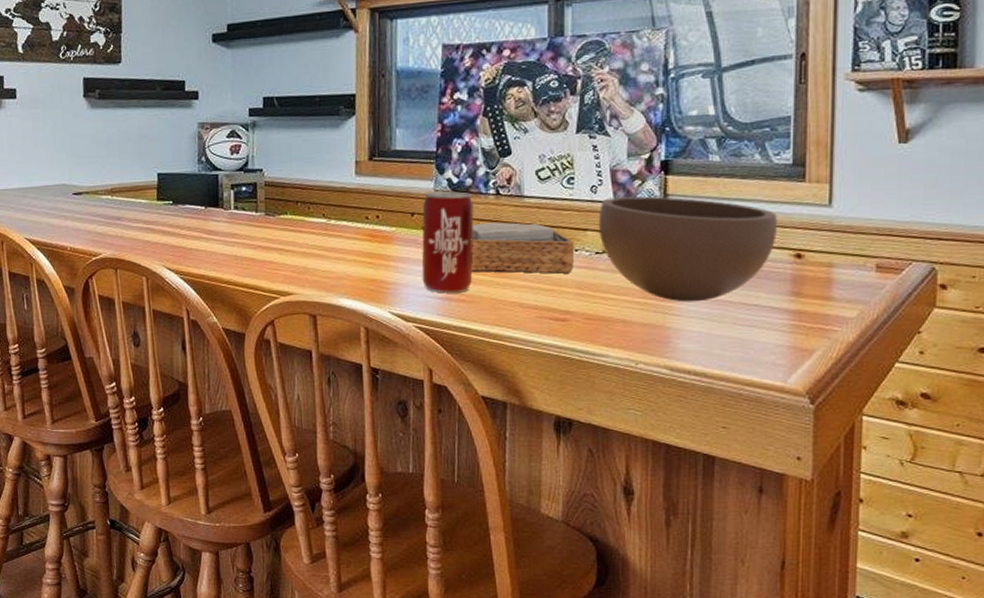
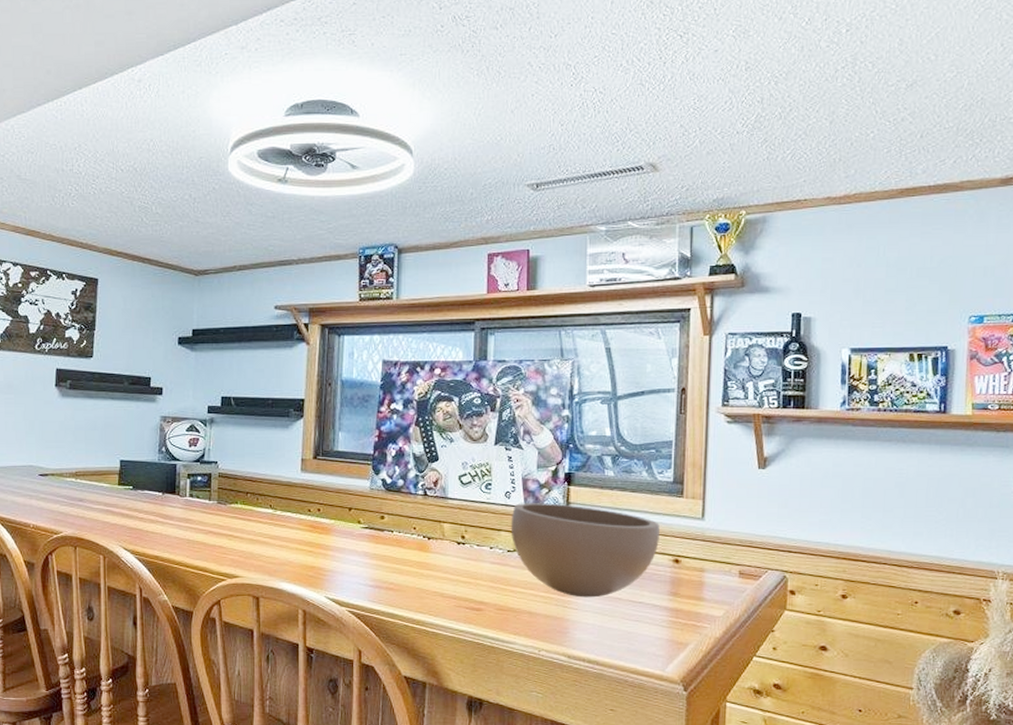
beer can: present [421,191,474,293] -> none [356,490,404,581]
napkin holder: present [471,222,575,274] -> none [400,519,490,568]

